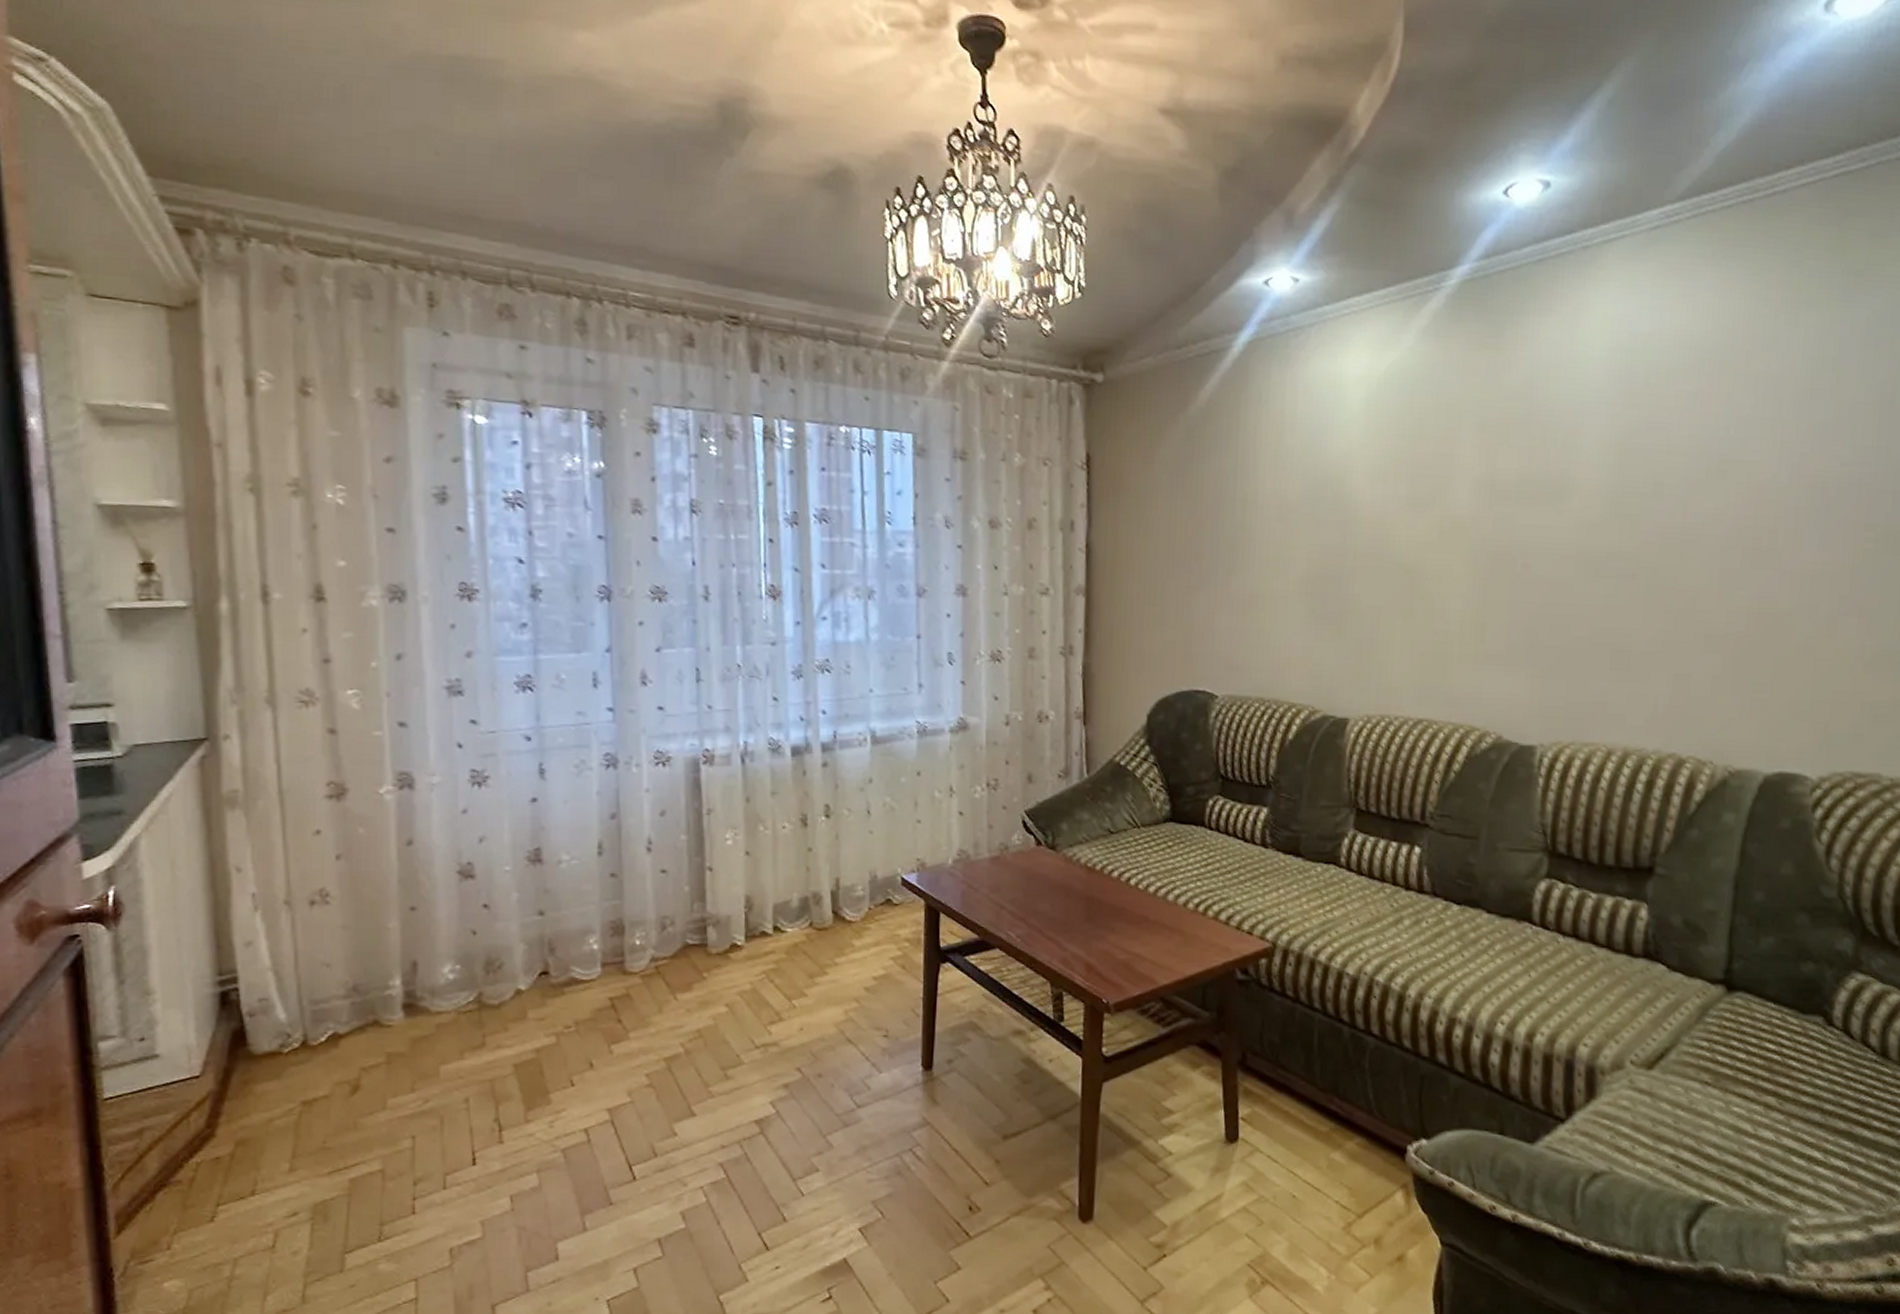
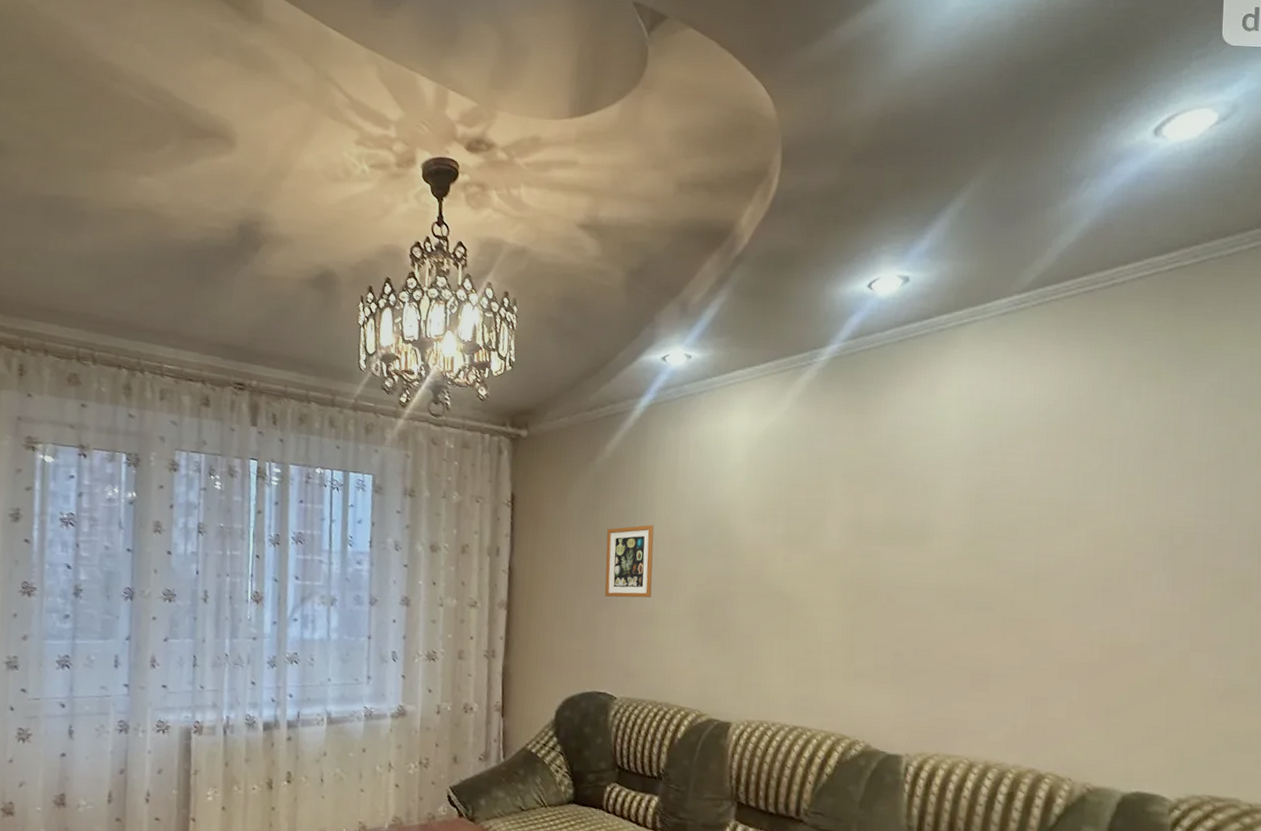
picture frame: none [1201,488,1258,577] -> present [604,525,654,598]

